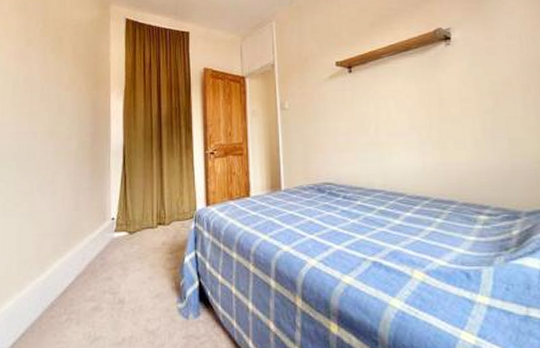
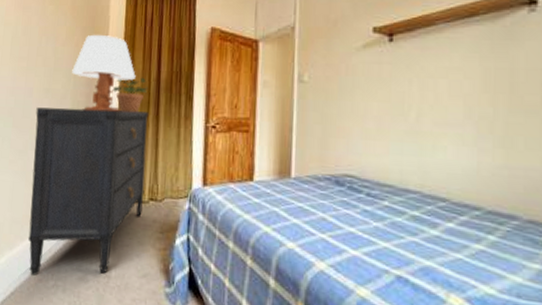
dresser: none [38,145,153,314] -> present [28,107,149,276]
table lamp: none [76,78,138,148] -> present [72,34,136,112]
potted plant: none [116,114,150,147] -> present [112,77,148,113]

